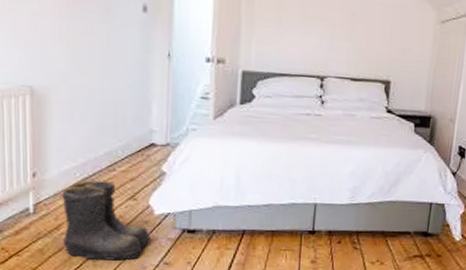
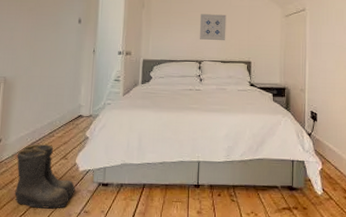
wall art: none [322,10,362,52] -> present [199,14,227,41]

